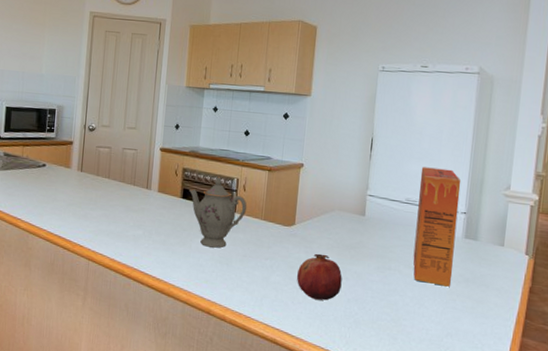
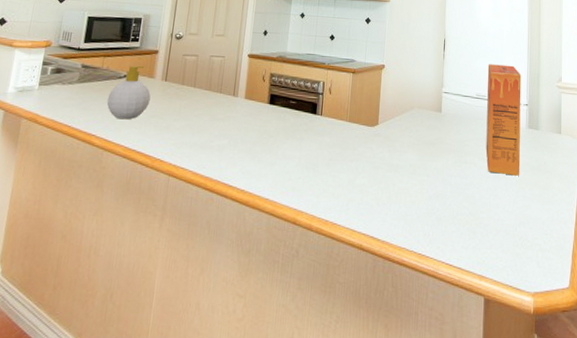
soap bottle: none [28,155,68,206] -> present [106,65,151,120]
teapot: present [188,177,248,248] -> none [275,81,333,153]
fruit: present [297,253,342,301] -> none [381,152,424,199]

